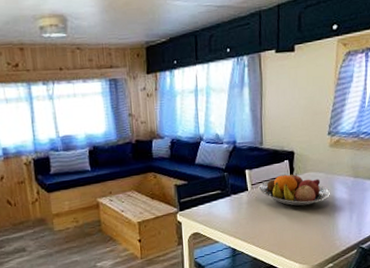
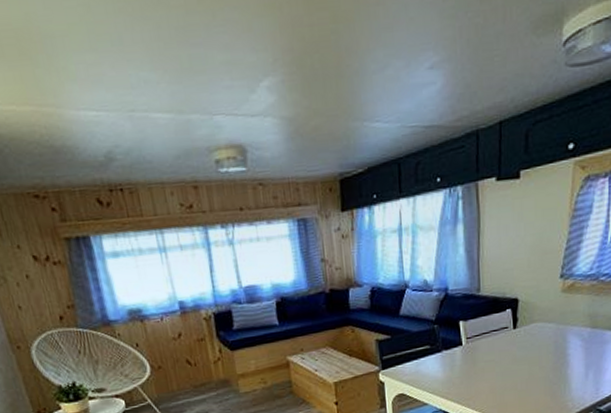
fruit bowl: present [258,173,330,206] -> none [475,324,561,362]

